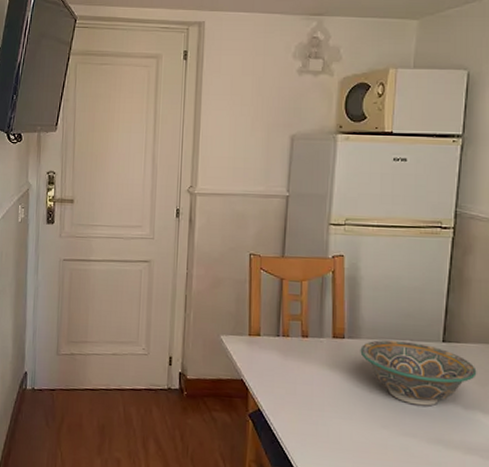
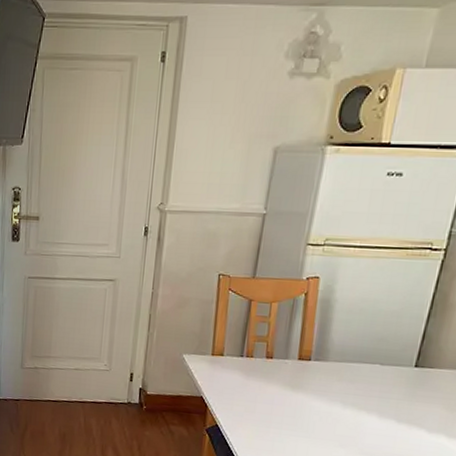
bowl: present [360,339,477,406] -> none [325,363,448,429]

